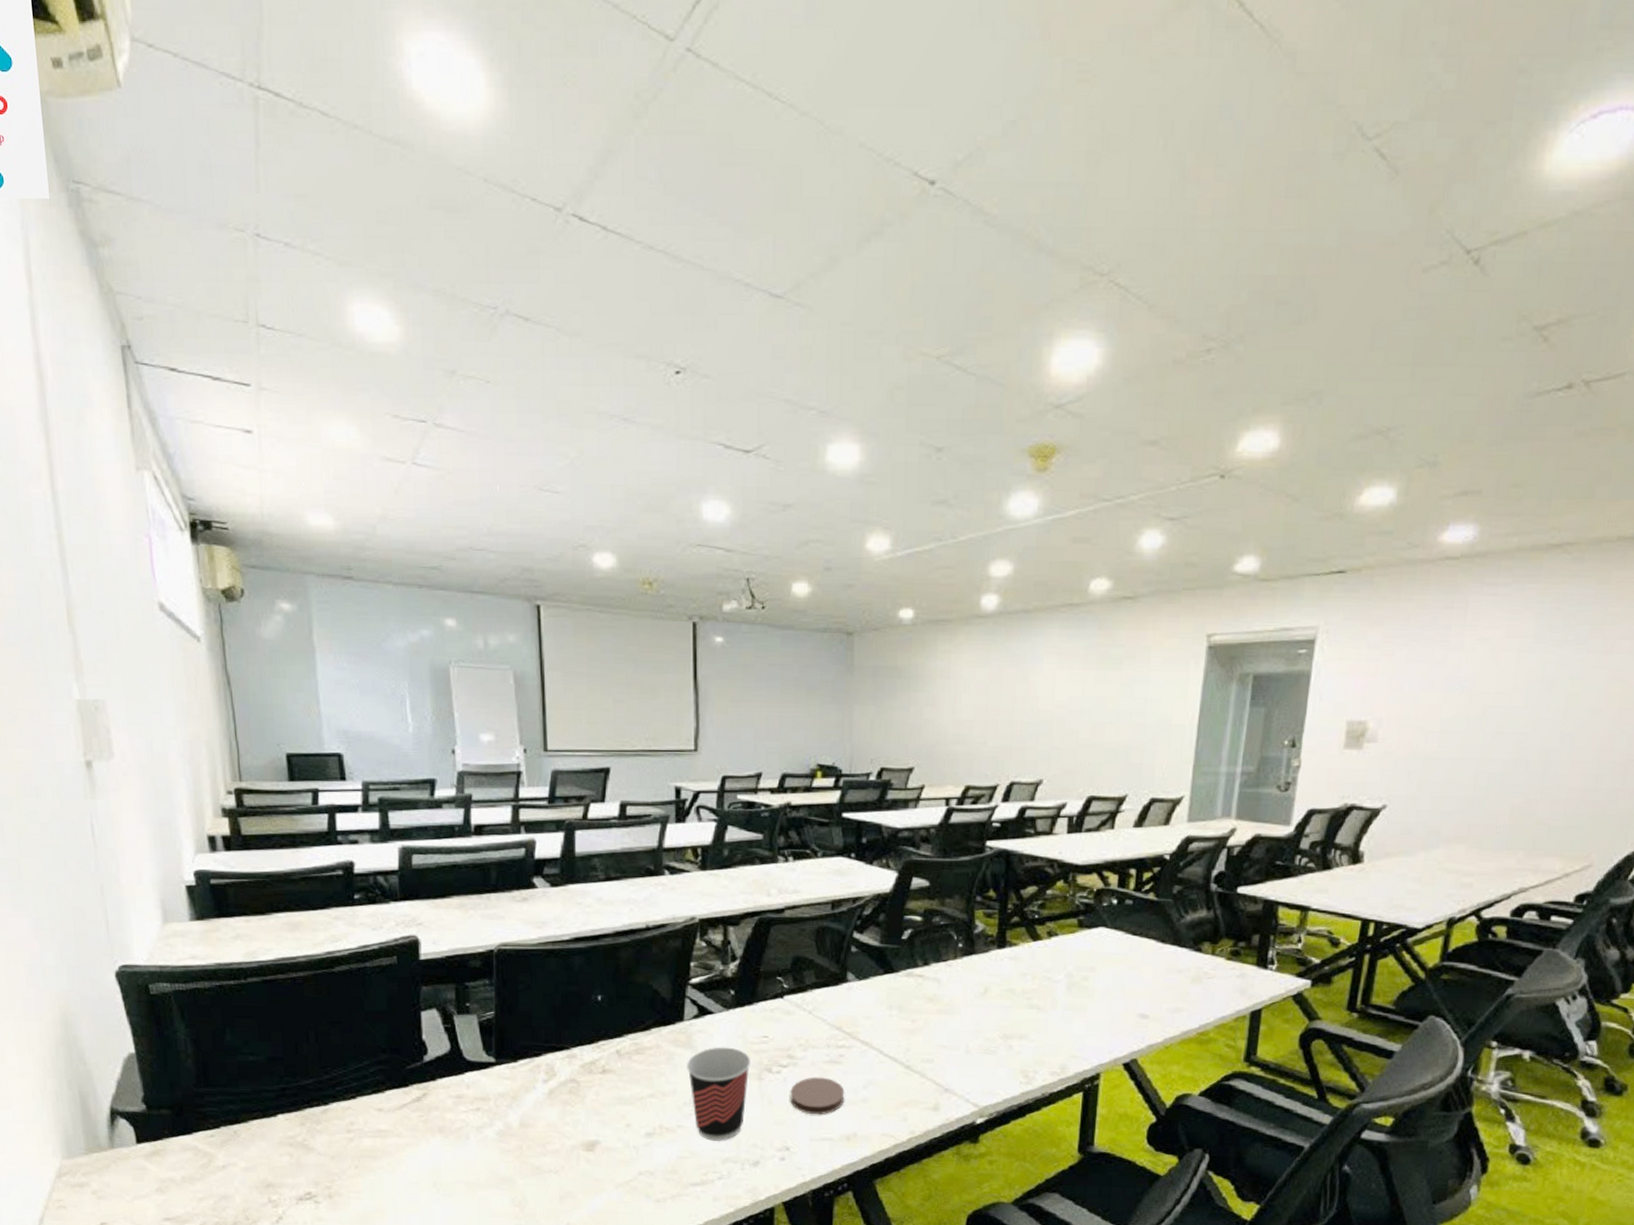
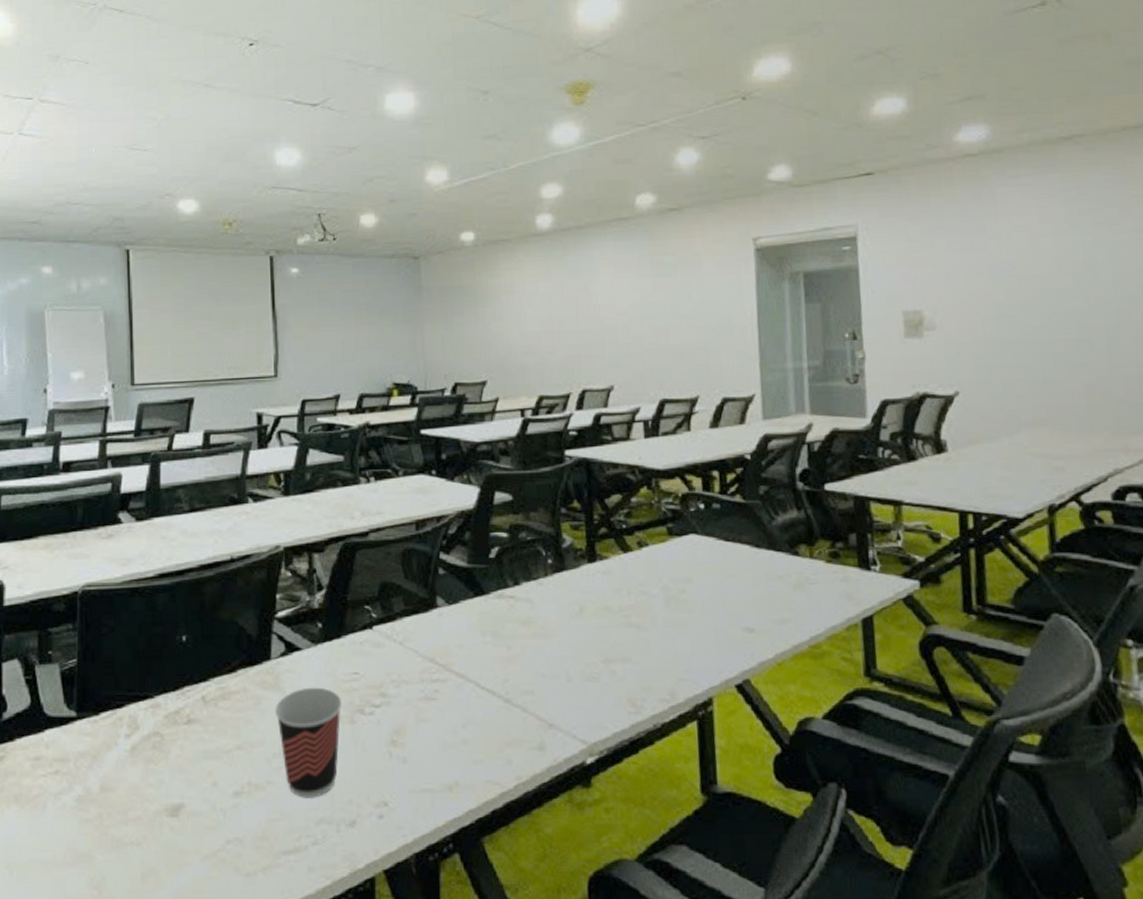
coaster: present [790,1077,845,1114] -> none [385,717,443,761]

